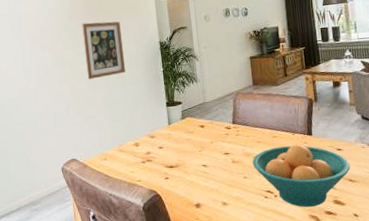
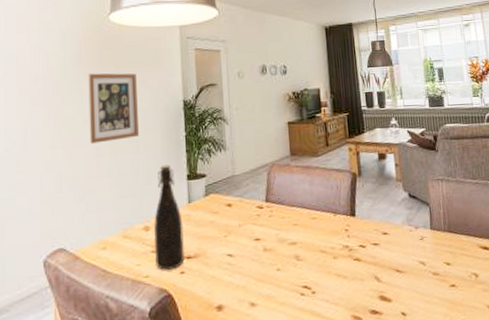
bottle: none [142,95,168,176] -> present [154,165,185,270]
fruit bowl: present [252,144,351,208] -> none [287,227,397,306]

